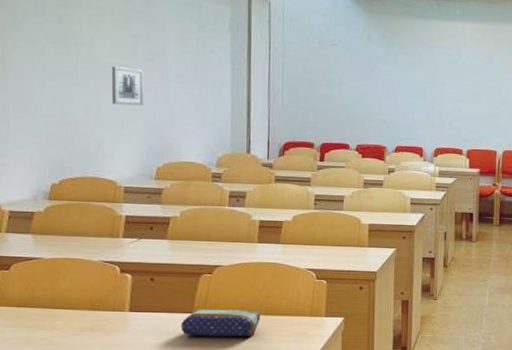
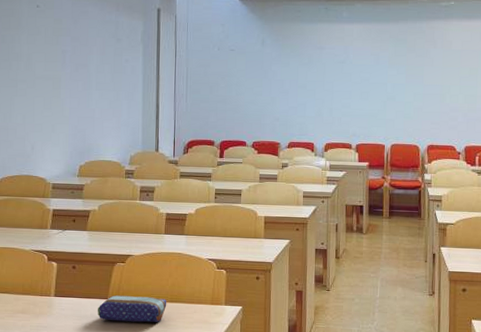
wall art: present [111,66,144,106] -> none [44,78,70,112]

